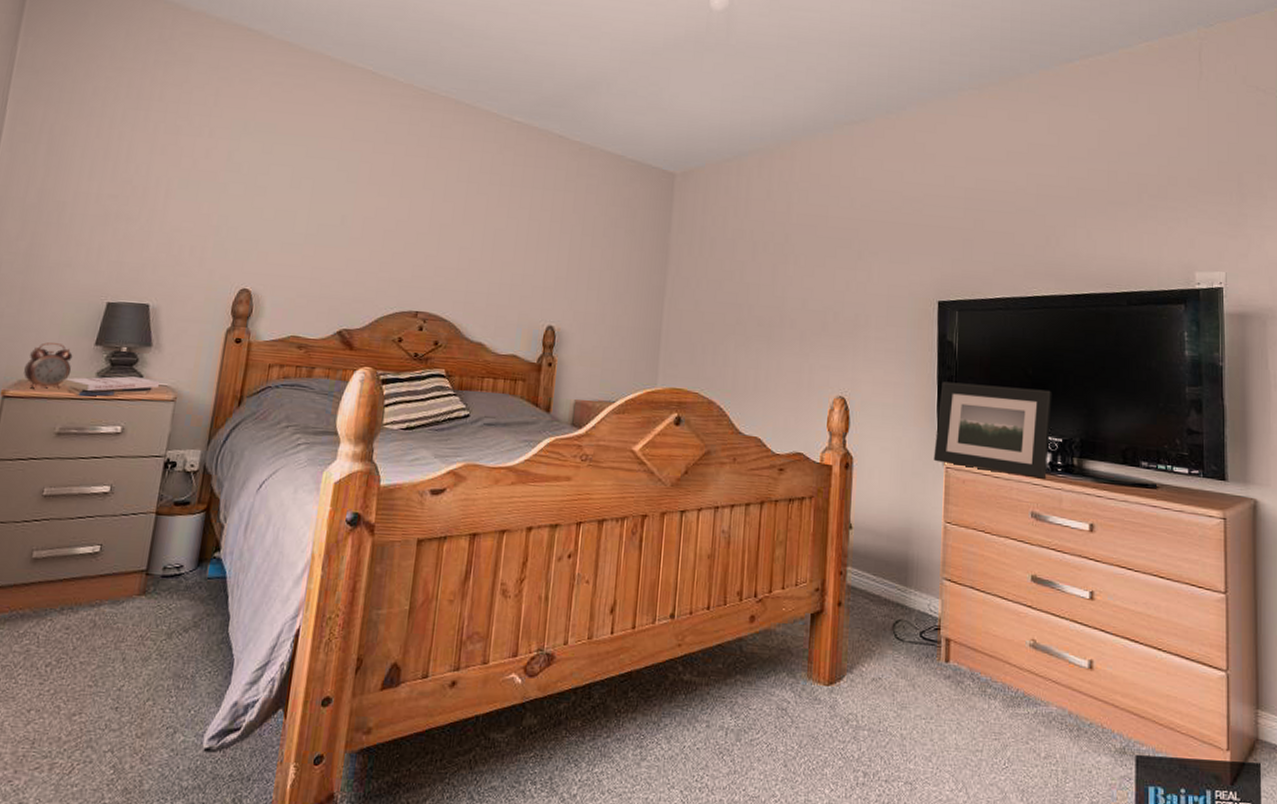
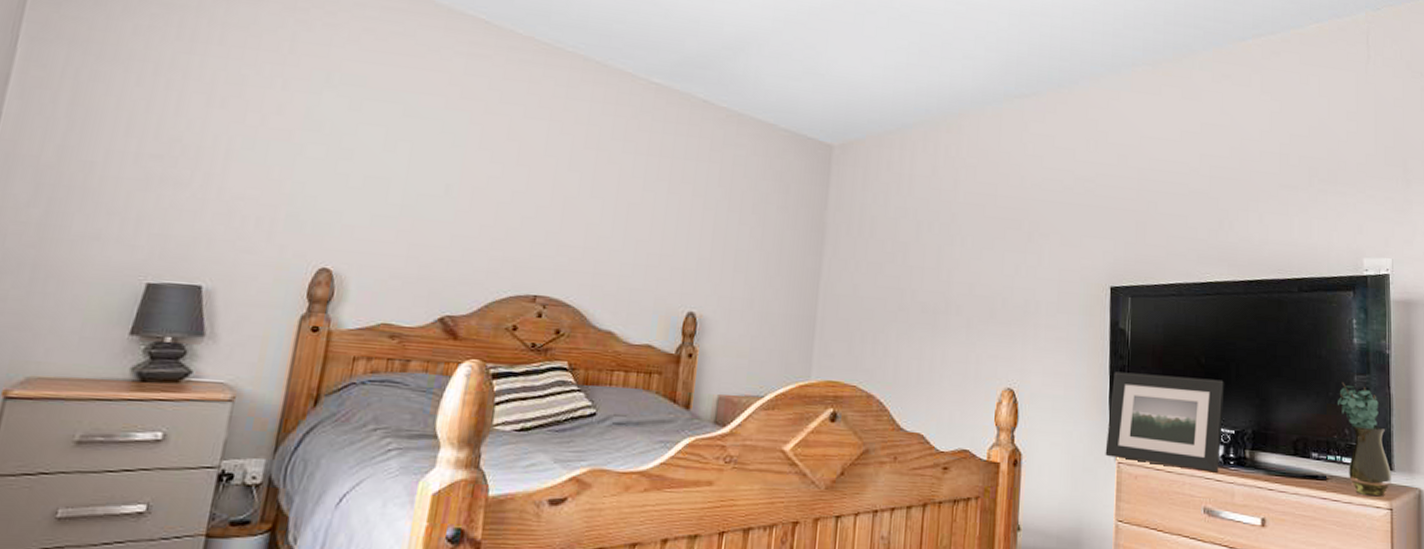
alarm clock: present [24,342,73,390] -> none [33,331,100,389]
books: present [62,376,160,397] -> none [85,371,215,398]
vase: none [1168,394,1225,506] -> present [1338,382,1391,497]

